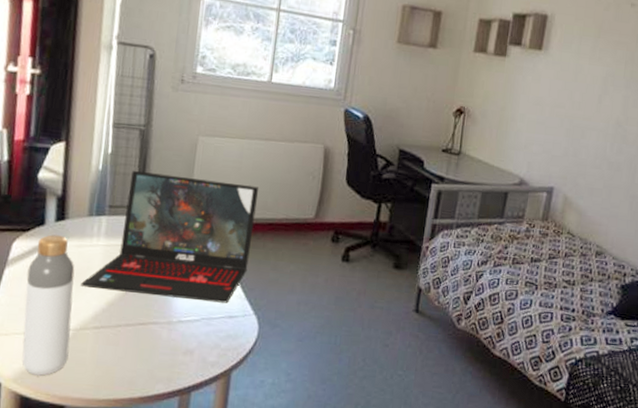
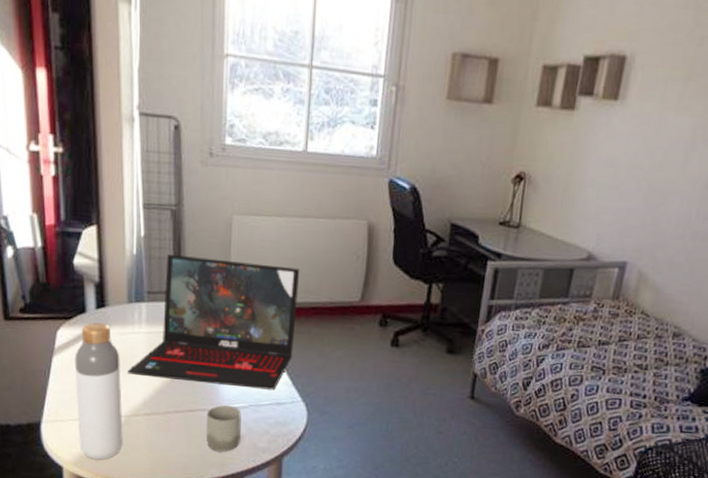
cup: none [155,318,193,366] -> present [206,405,242,452]

